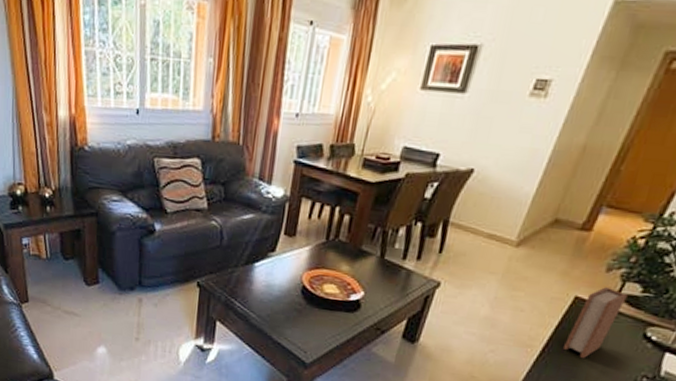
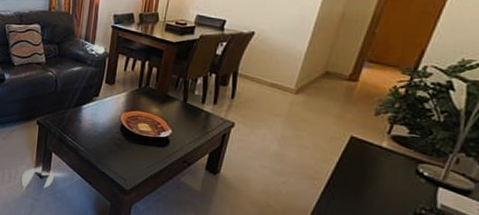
book: present [563,287,628,358] -> none [346,128,397,191]

